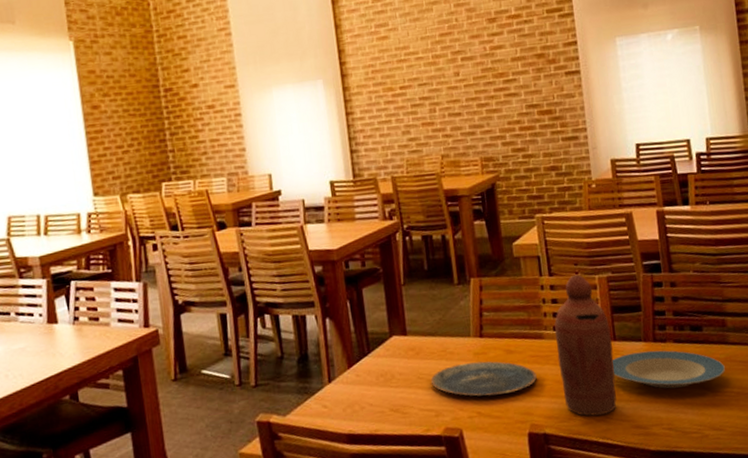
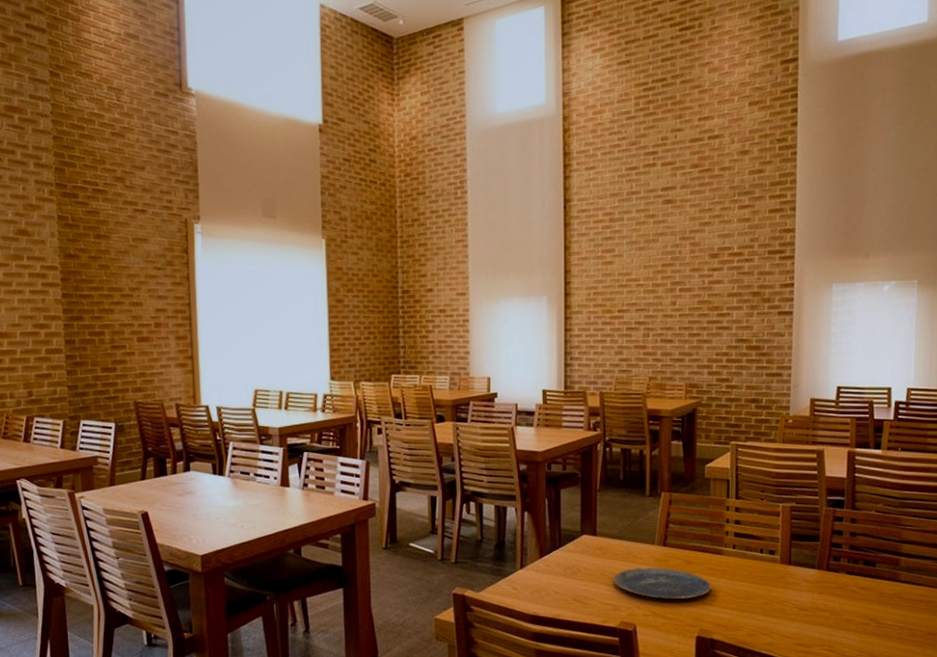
bottle: present [554,274,617,417] -> none [733,500,788,630]
plate: present [612,350,725,389] -> none [784,578,892,615]

